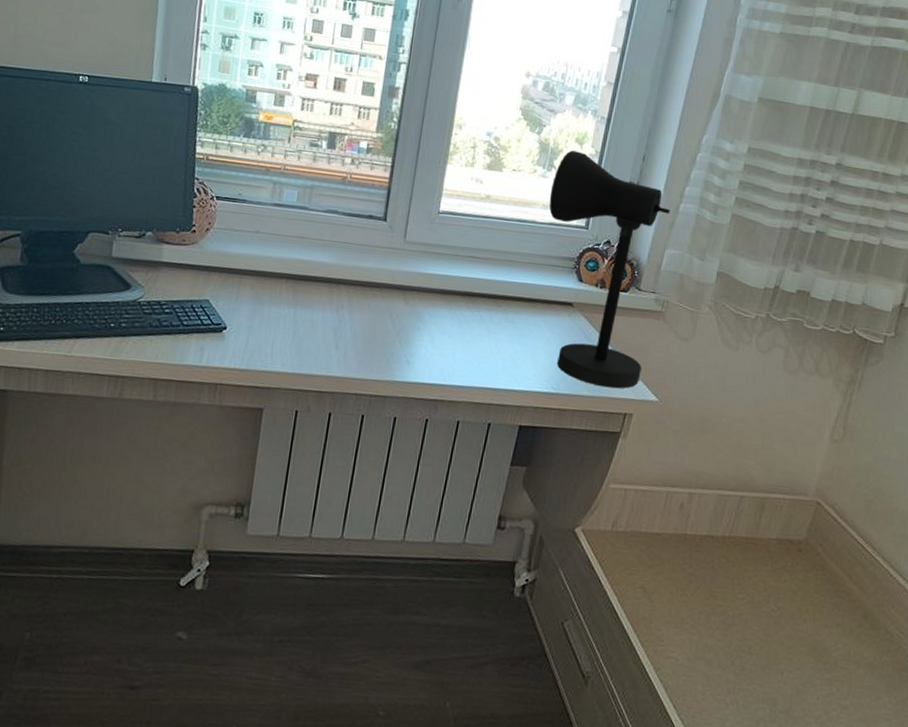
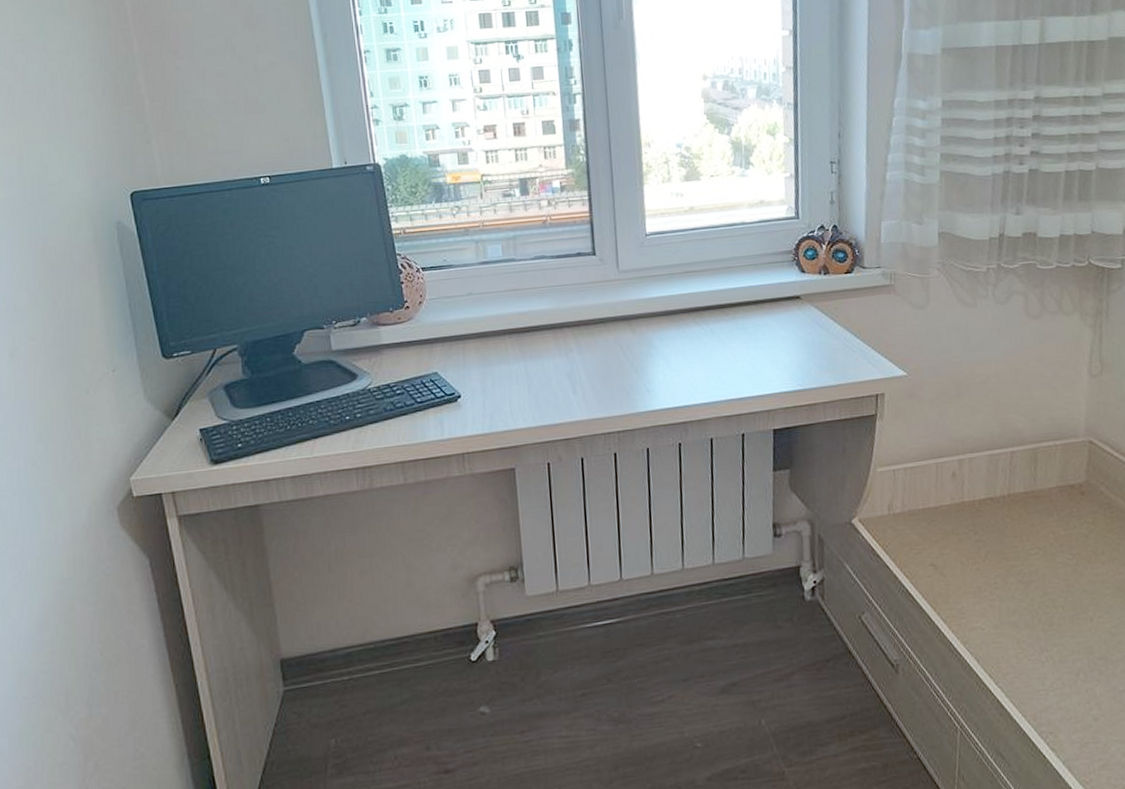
desk lamp: present [549,150,670,389] -> none [752,143,884,374]

